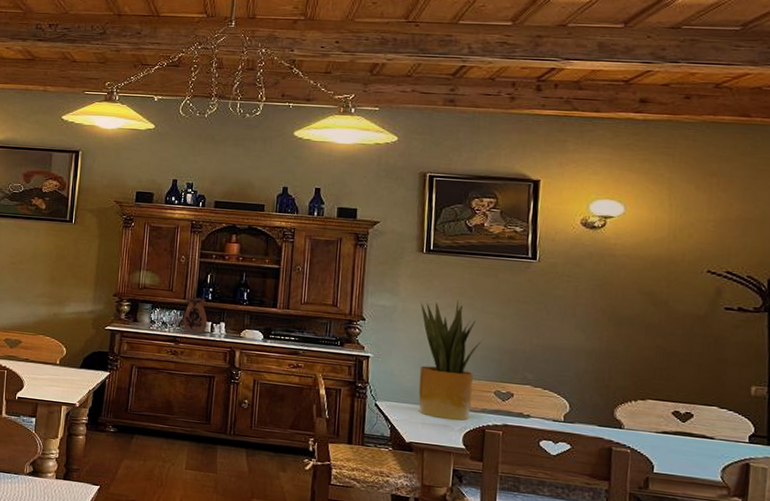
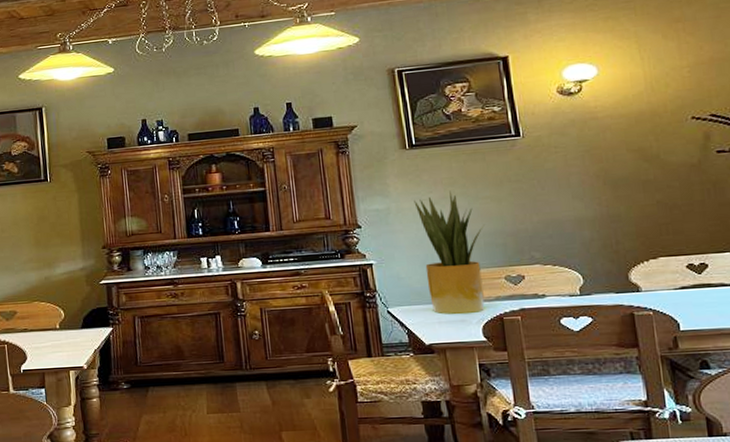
ceramic pitcher: present [182,297,208,335] -> none [177,234,203,273]

